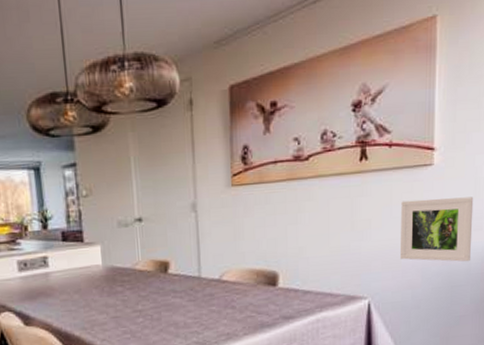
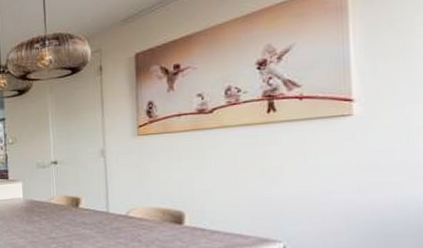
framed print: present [399,197,474,262] -> none [317,146,409,212]

